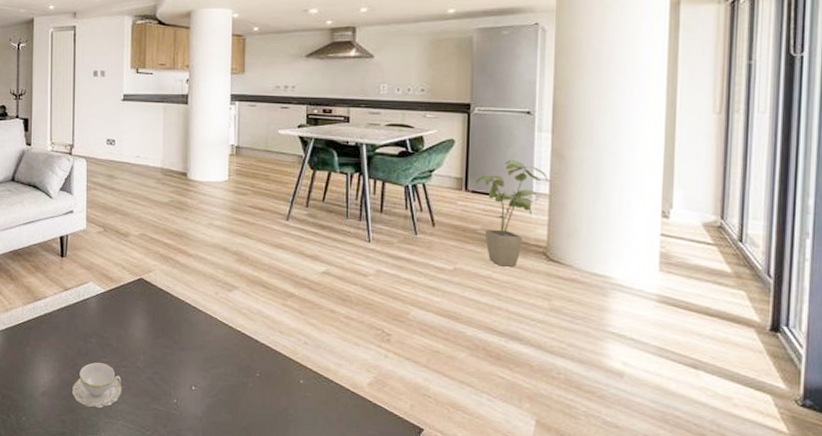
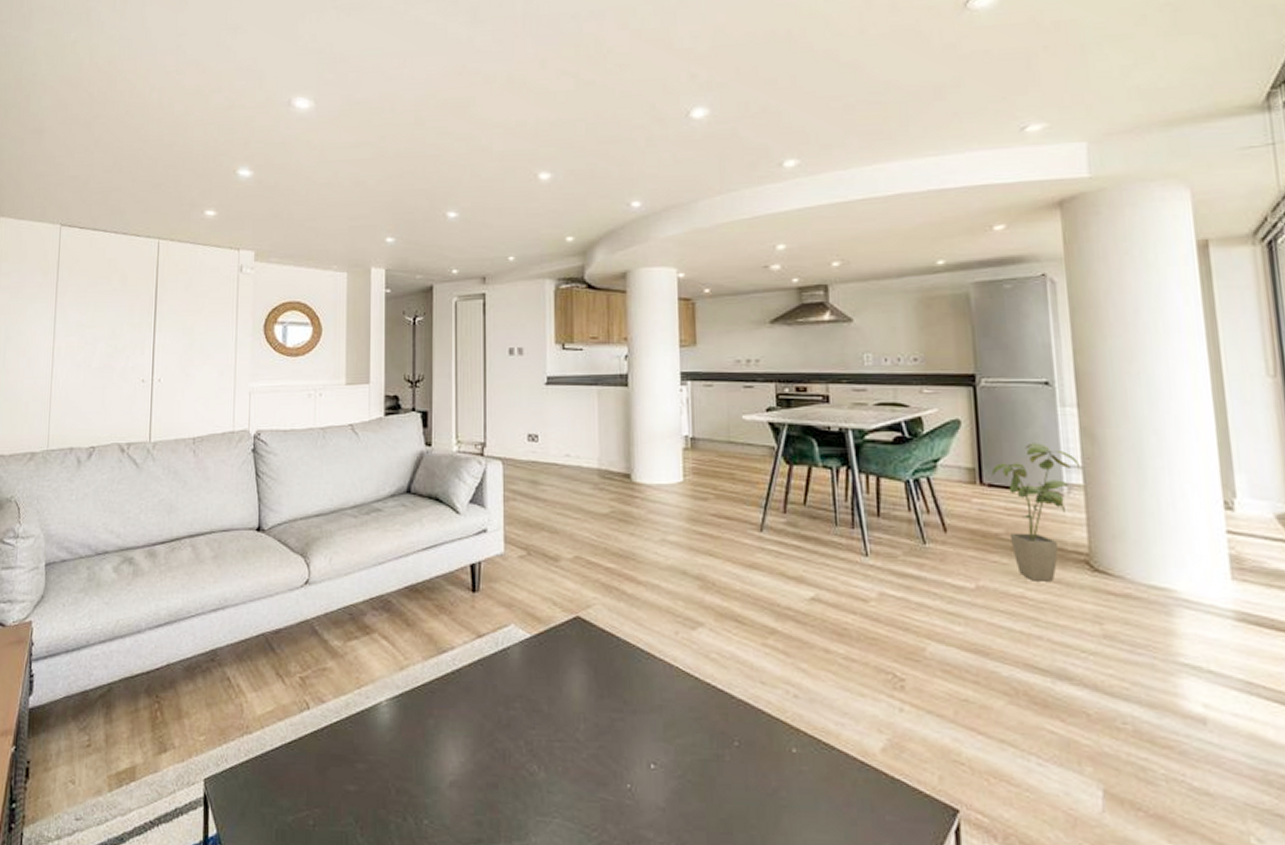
teacup: present [72,362,123,408] -> none [491,736,558,801]

